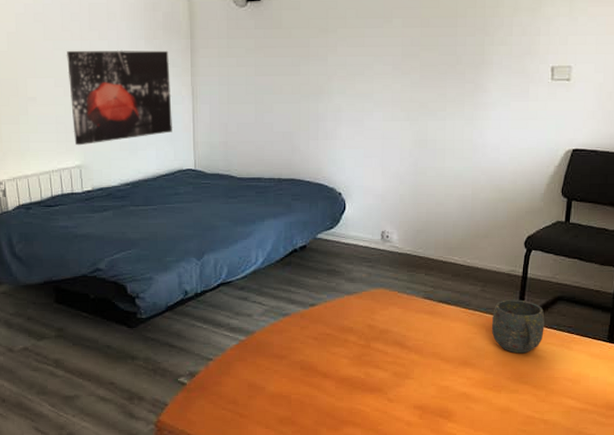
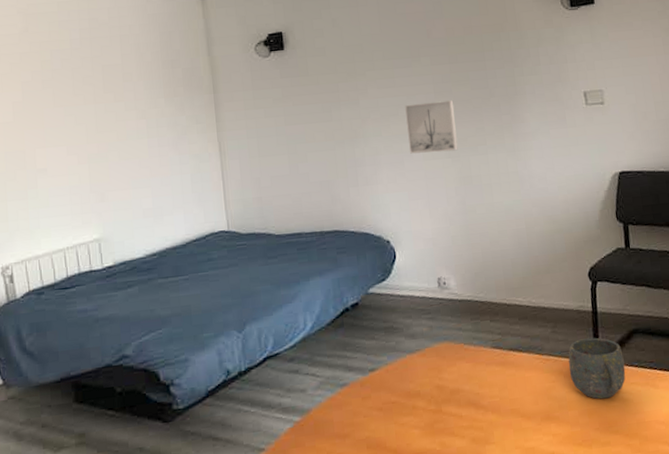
wall art: present [66,50,173,146] -> none [79,107,201,217]
wall art: none [371,64,420,114] -> present [405,100,458,154]

